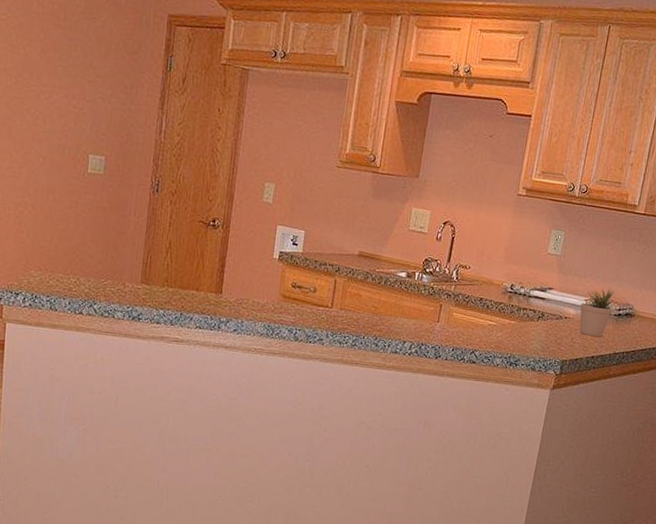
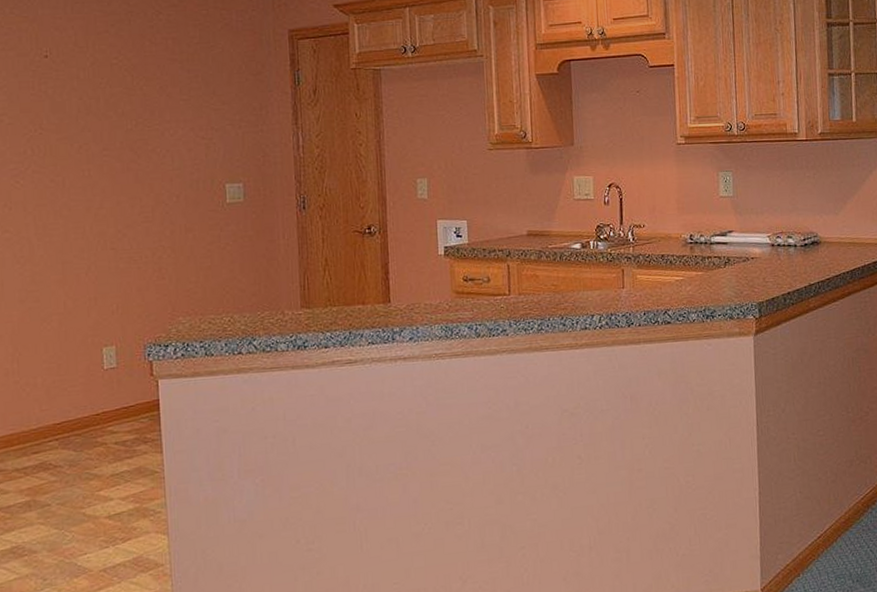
potted plant: present [579,288,615,338] -> none [764,219,798,273]

